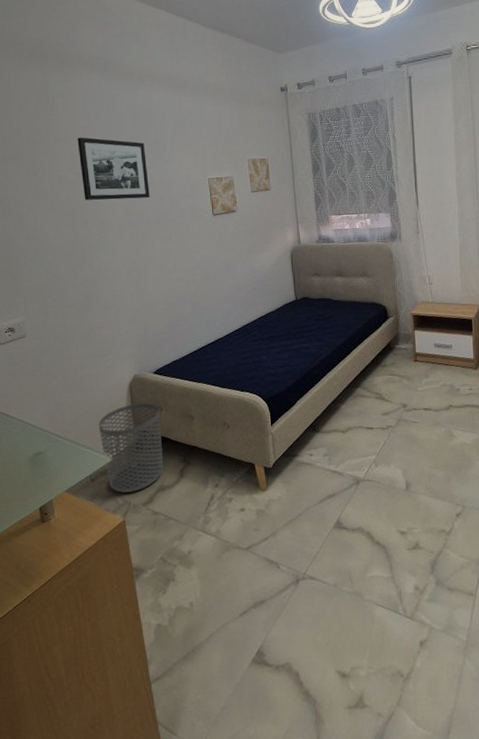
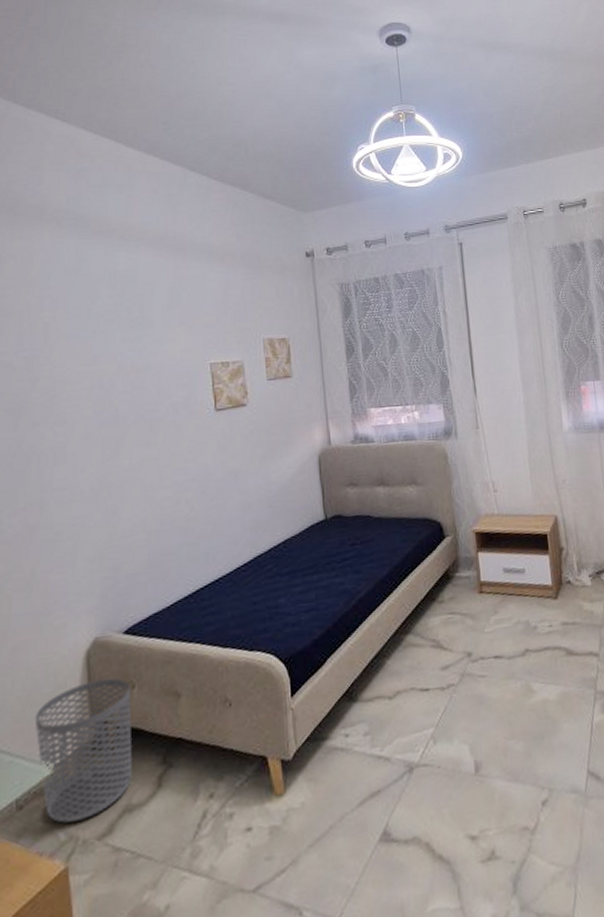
picture frame: present [77,137,150,200] -> none [30,310,129,394]

